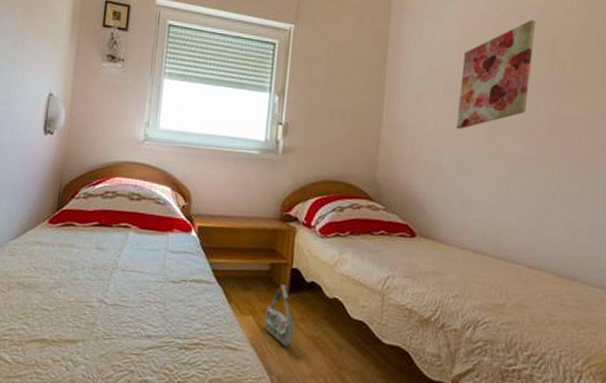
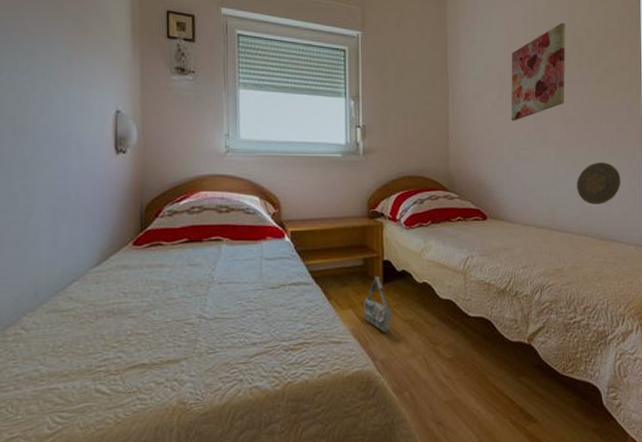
decorative plate: none [531,184,592,235] -> present [576,162,621,205]

